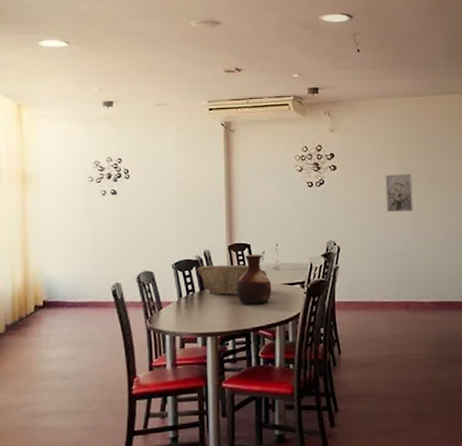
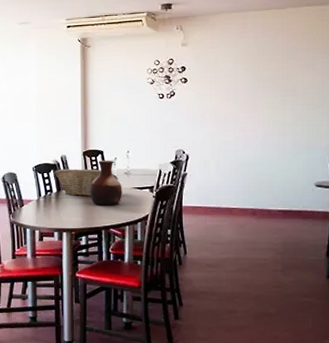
wall art: present [385,174,413,213] -> none [236,86,264,124]

